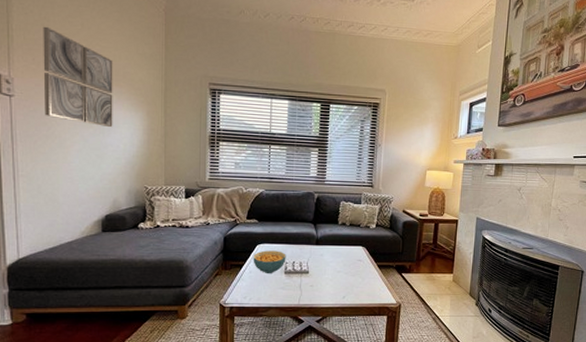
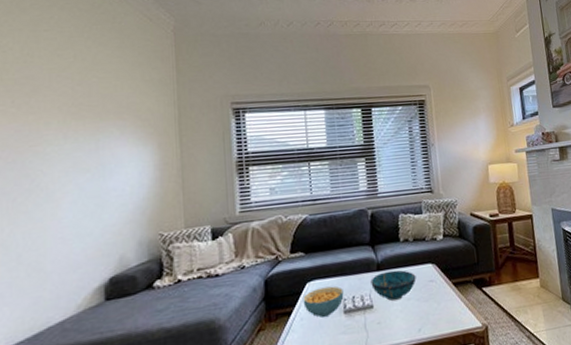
wall art: present [43,26,113,128] -> none [25,63,116,169]
decorative bowl: none [309,246,348,271] -> present [370,270,416,302]

